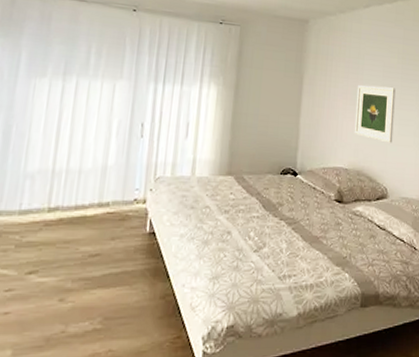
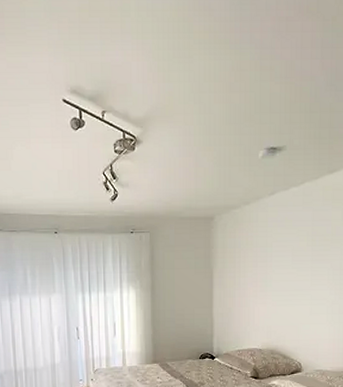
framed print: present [354,85,396,143] -> none [266,270,306,323]

